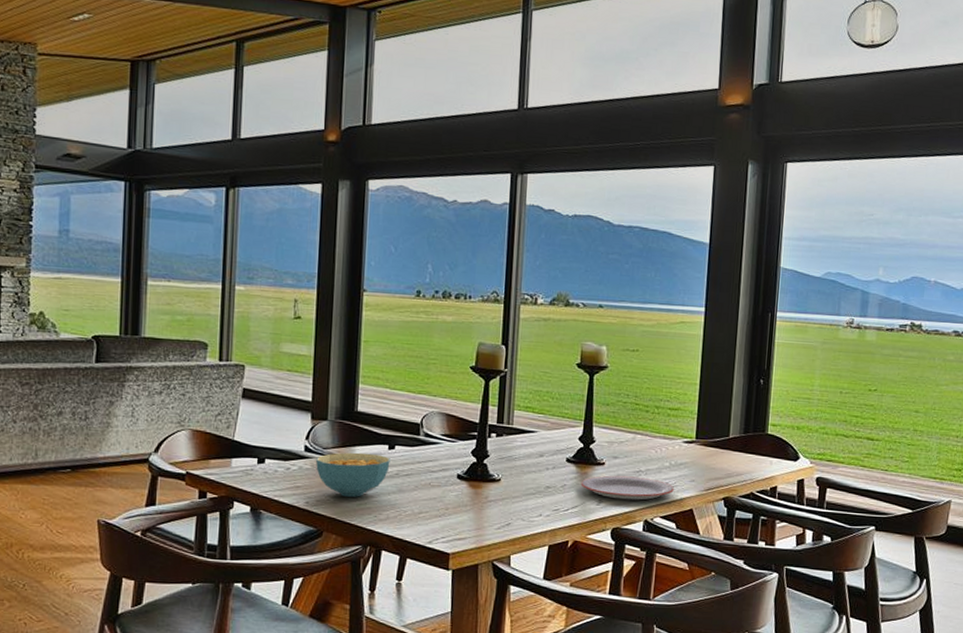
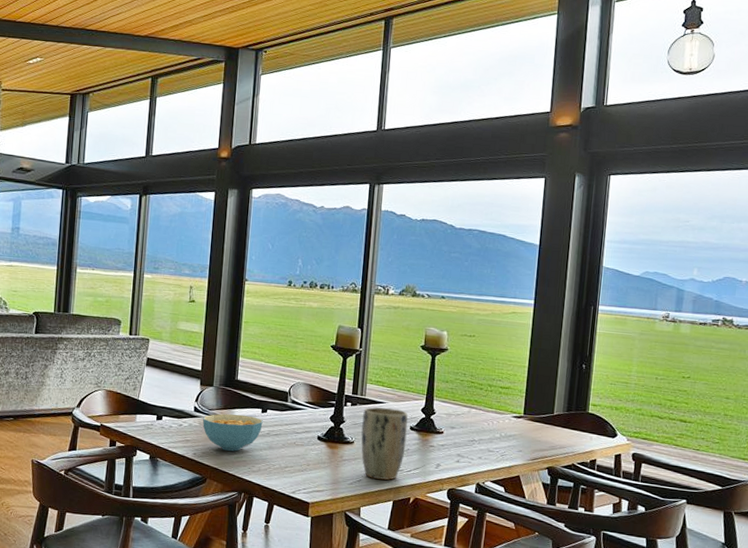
plant pot: none [509,437,564,523] -> present [361,407,408,480]
plate: present [580,475,674,501] -> none [422,443,504,466]

